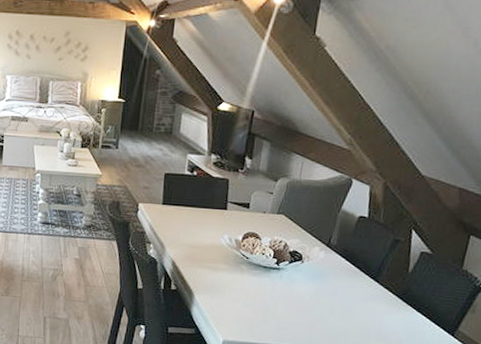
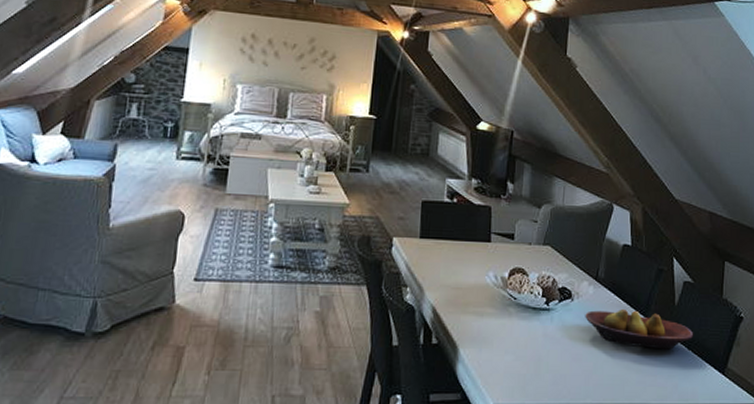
fruit bowl: none [314,272,425,311] -> present [585,308,693,350]

